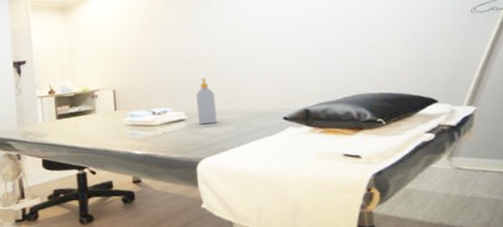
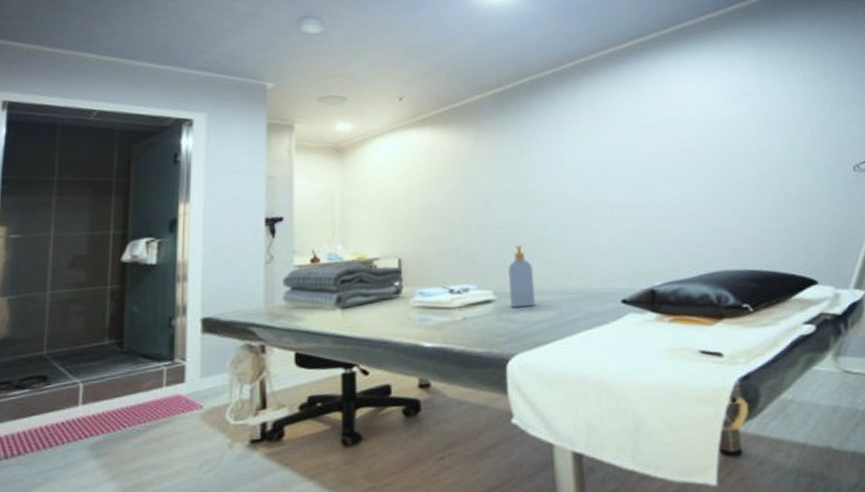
towel: none [28,91,118,129] -> present [282,259,404,310]

